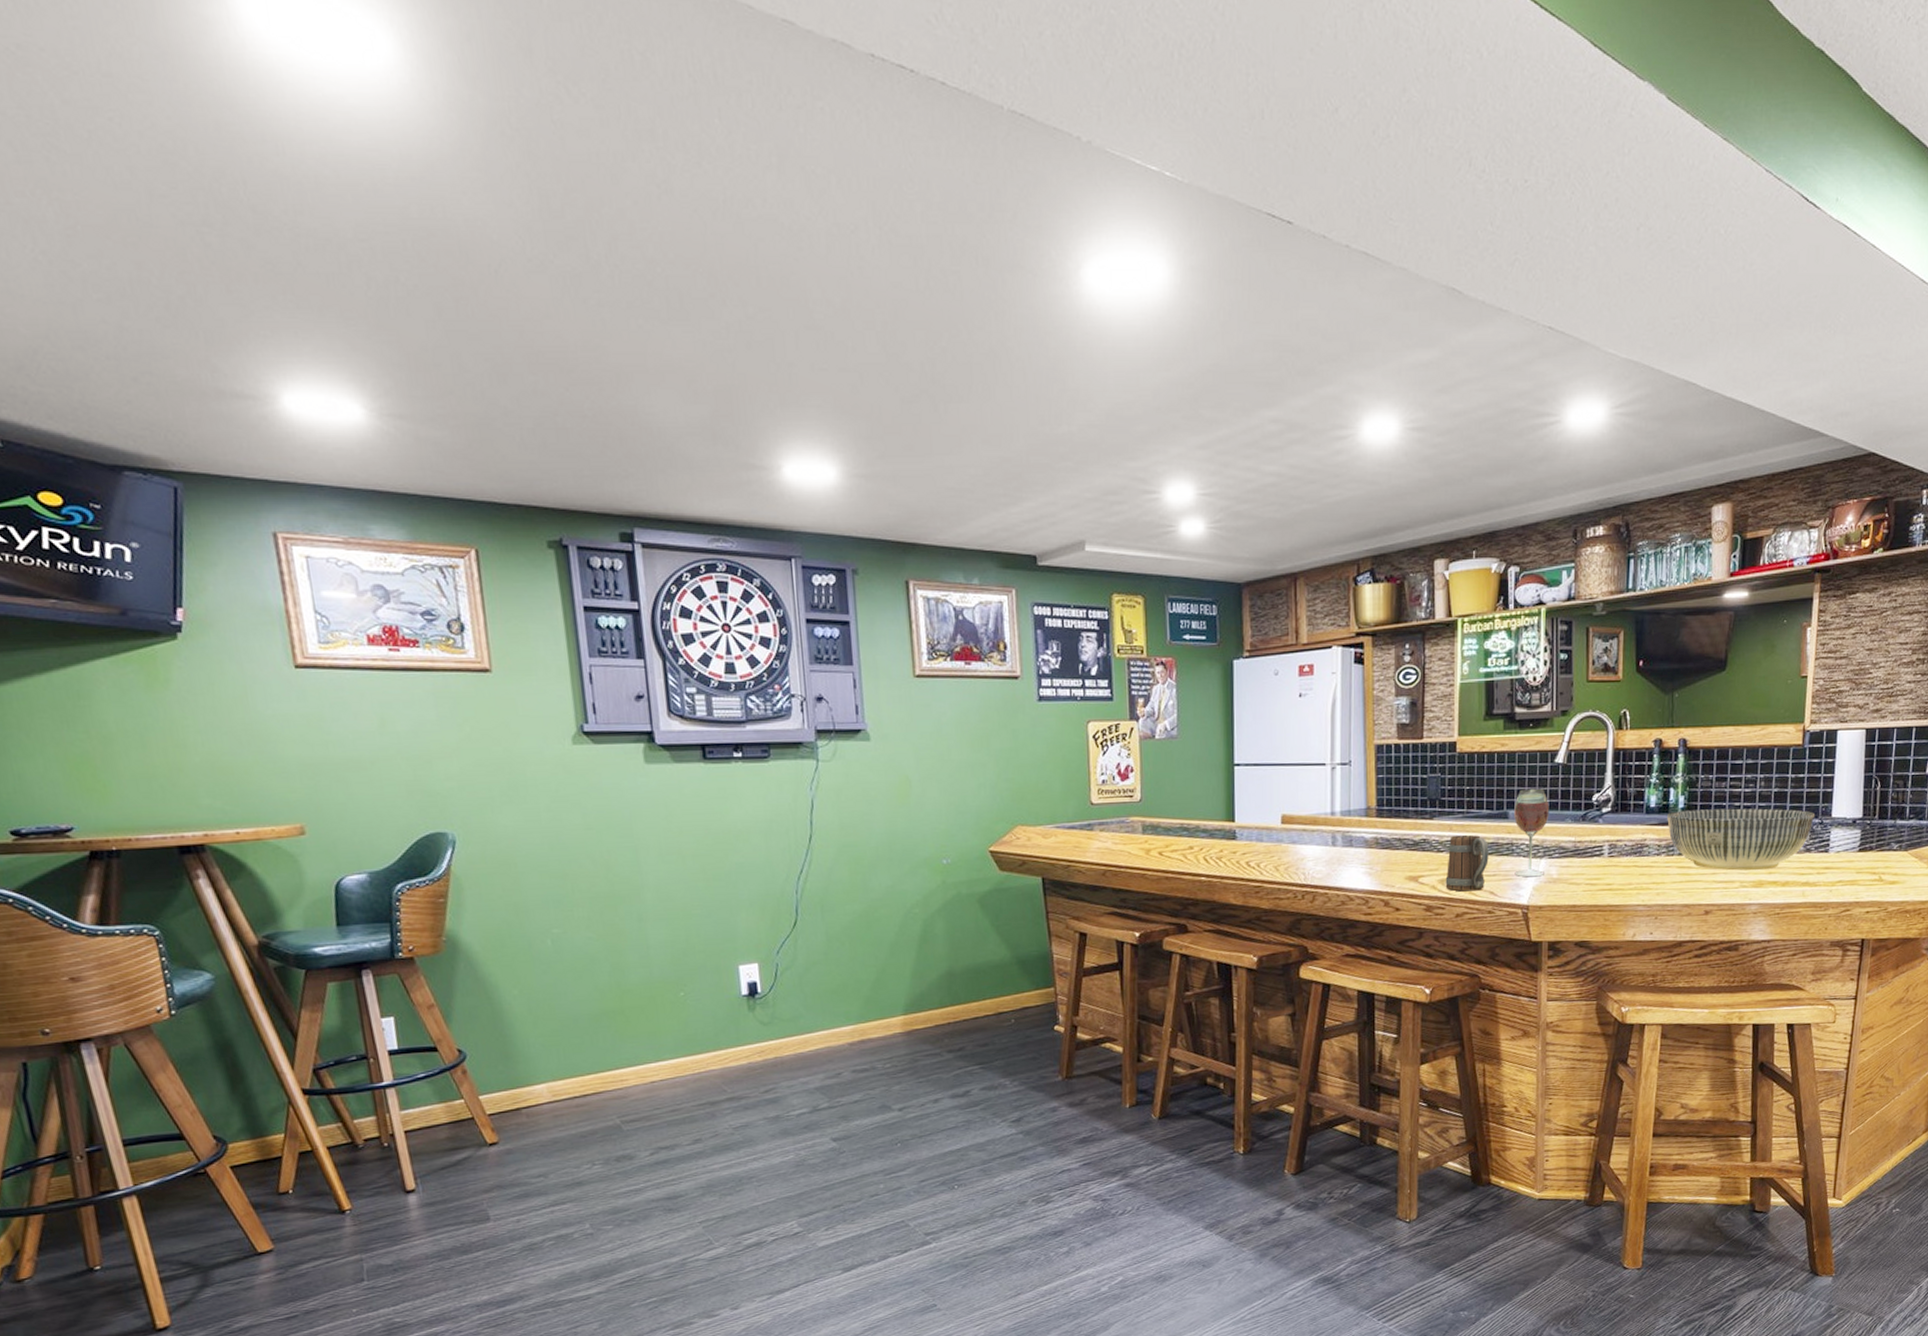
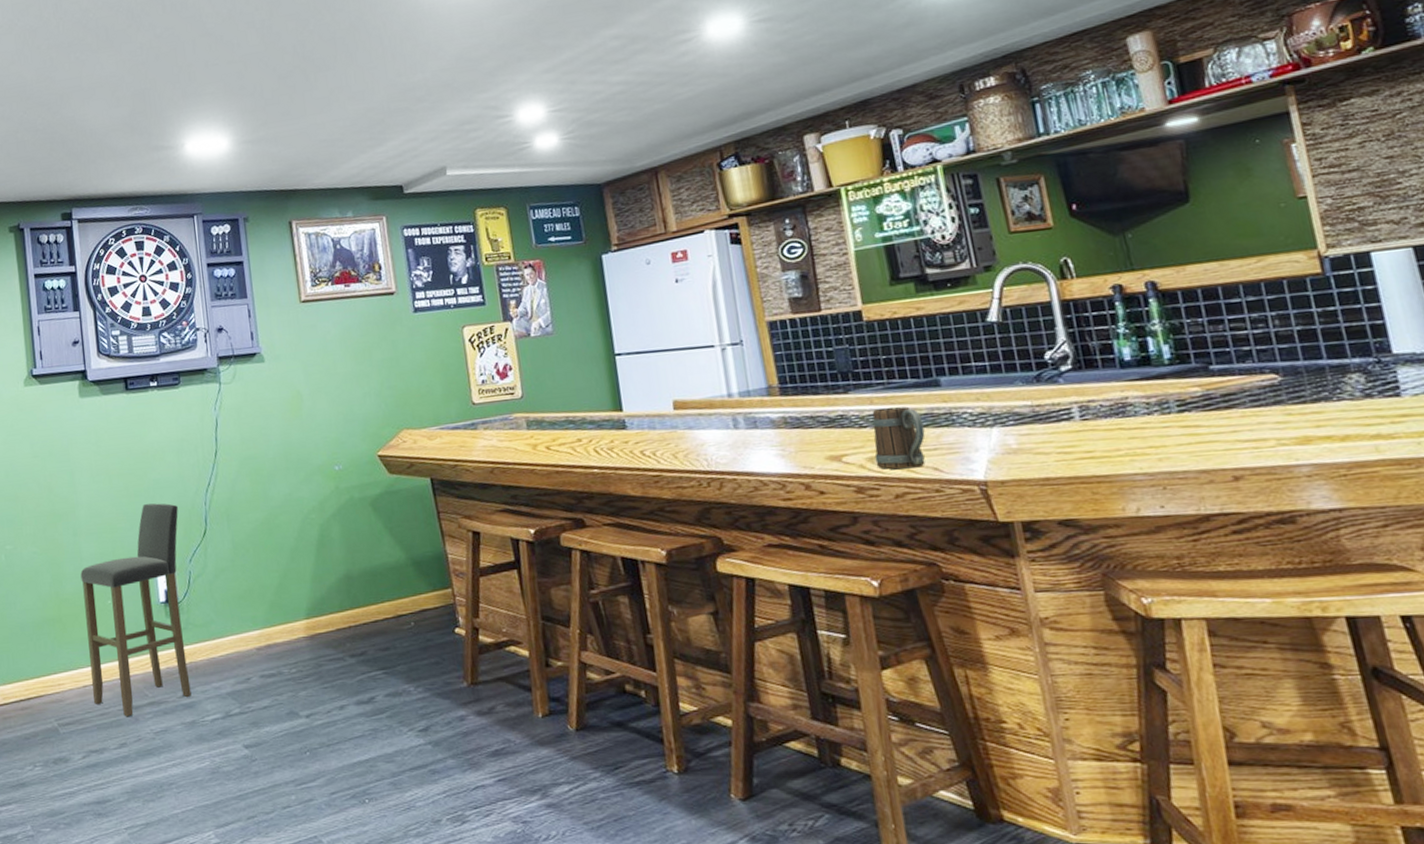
bar stool: none [647,889,776,1113] -> present [80,503,192,717]
wineglass: present [1514,788,1550,877] -> none [945,350,1000,449]
bowl: present [1667,808,1816,871] -> none [1150,348,1368,427]

